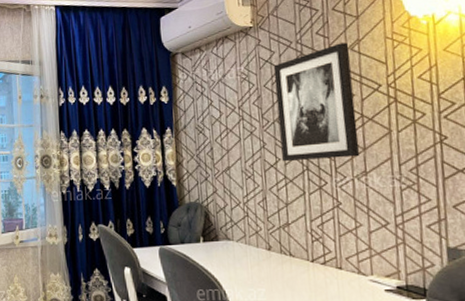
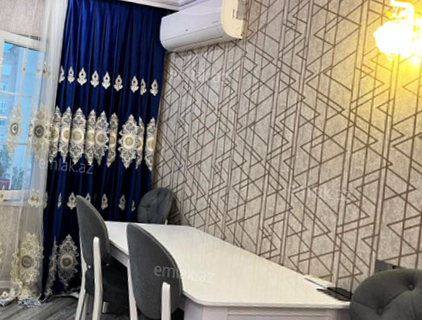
wall art: present [273,42,360,162] -> none [248,66,323,169]

